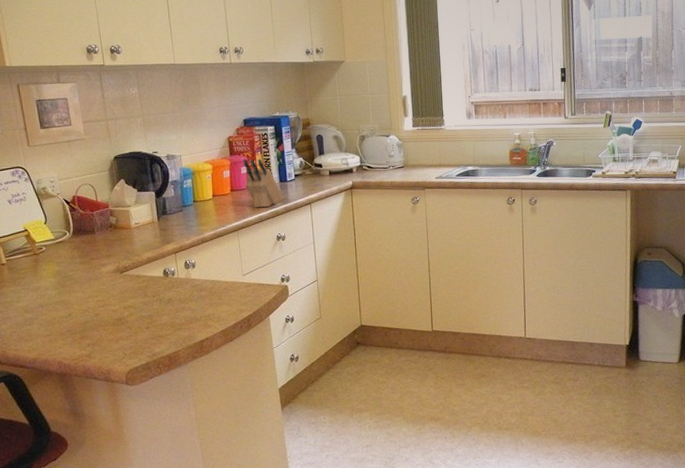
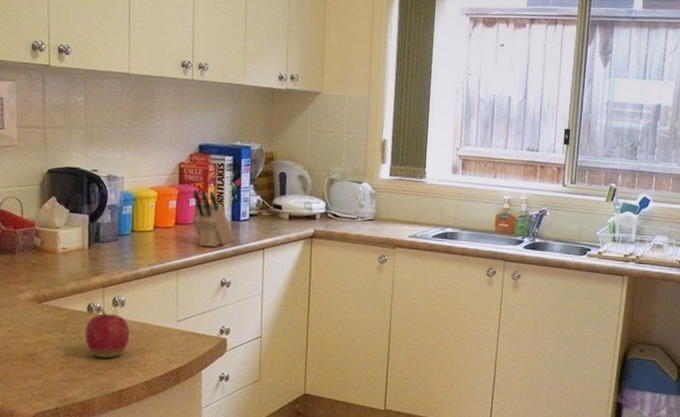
apple: none [163,271,203,315] -> present [84,307,130,358]

